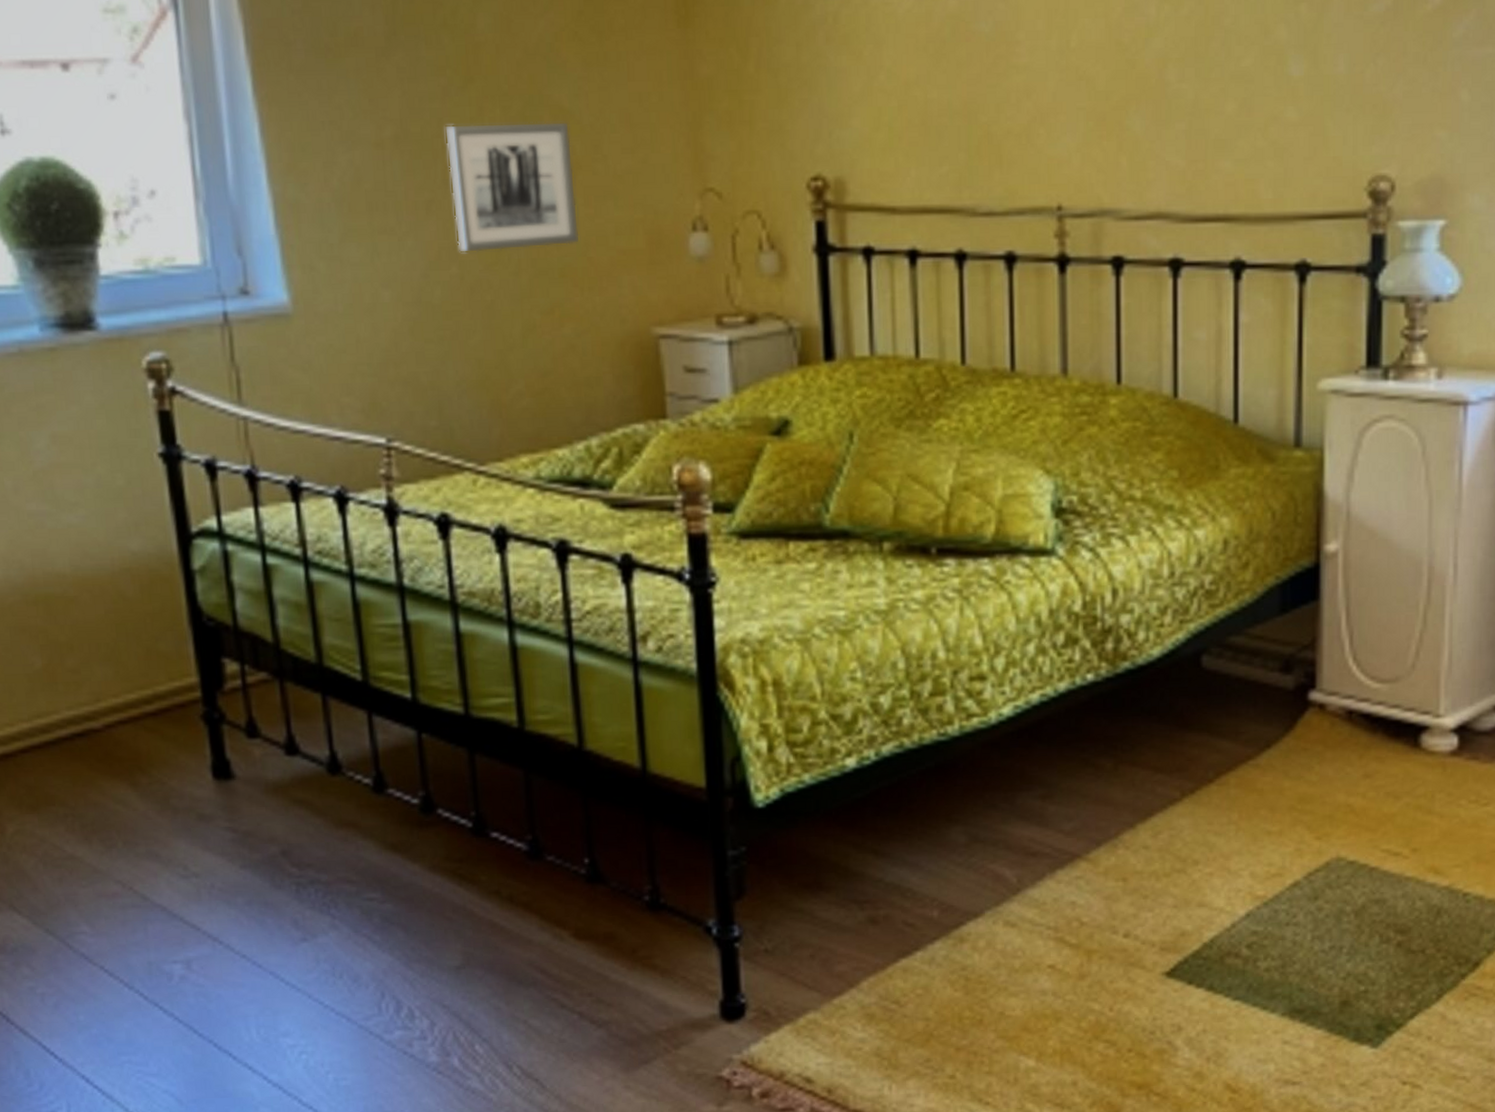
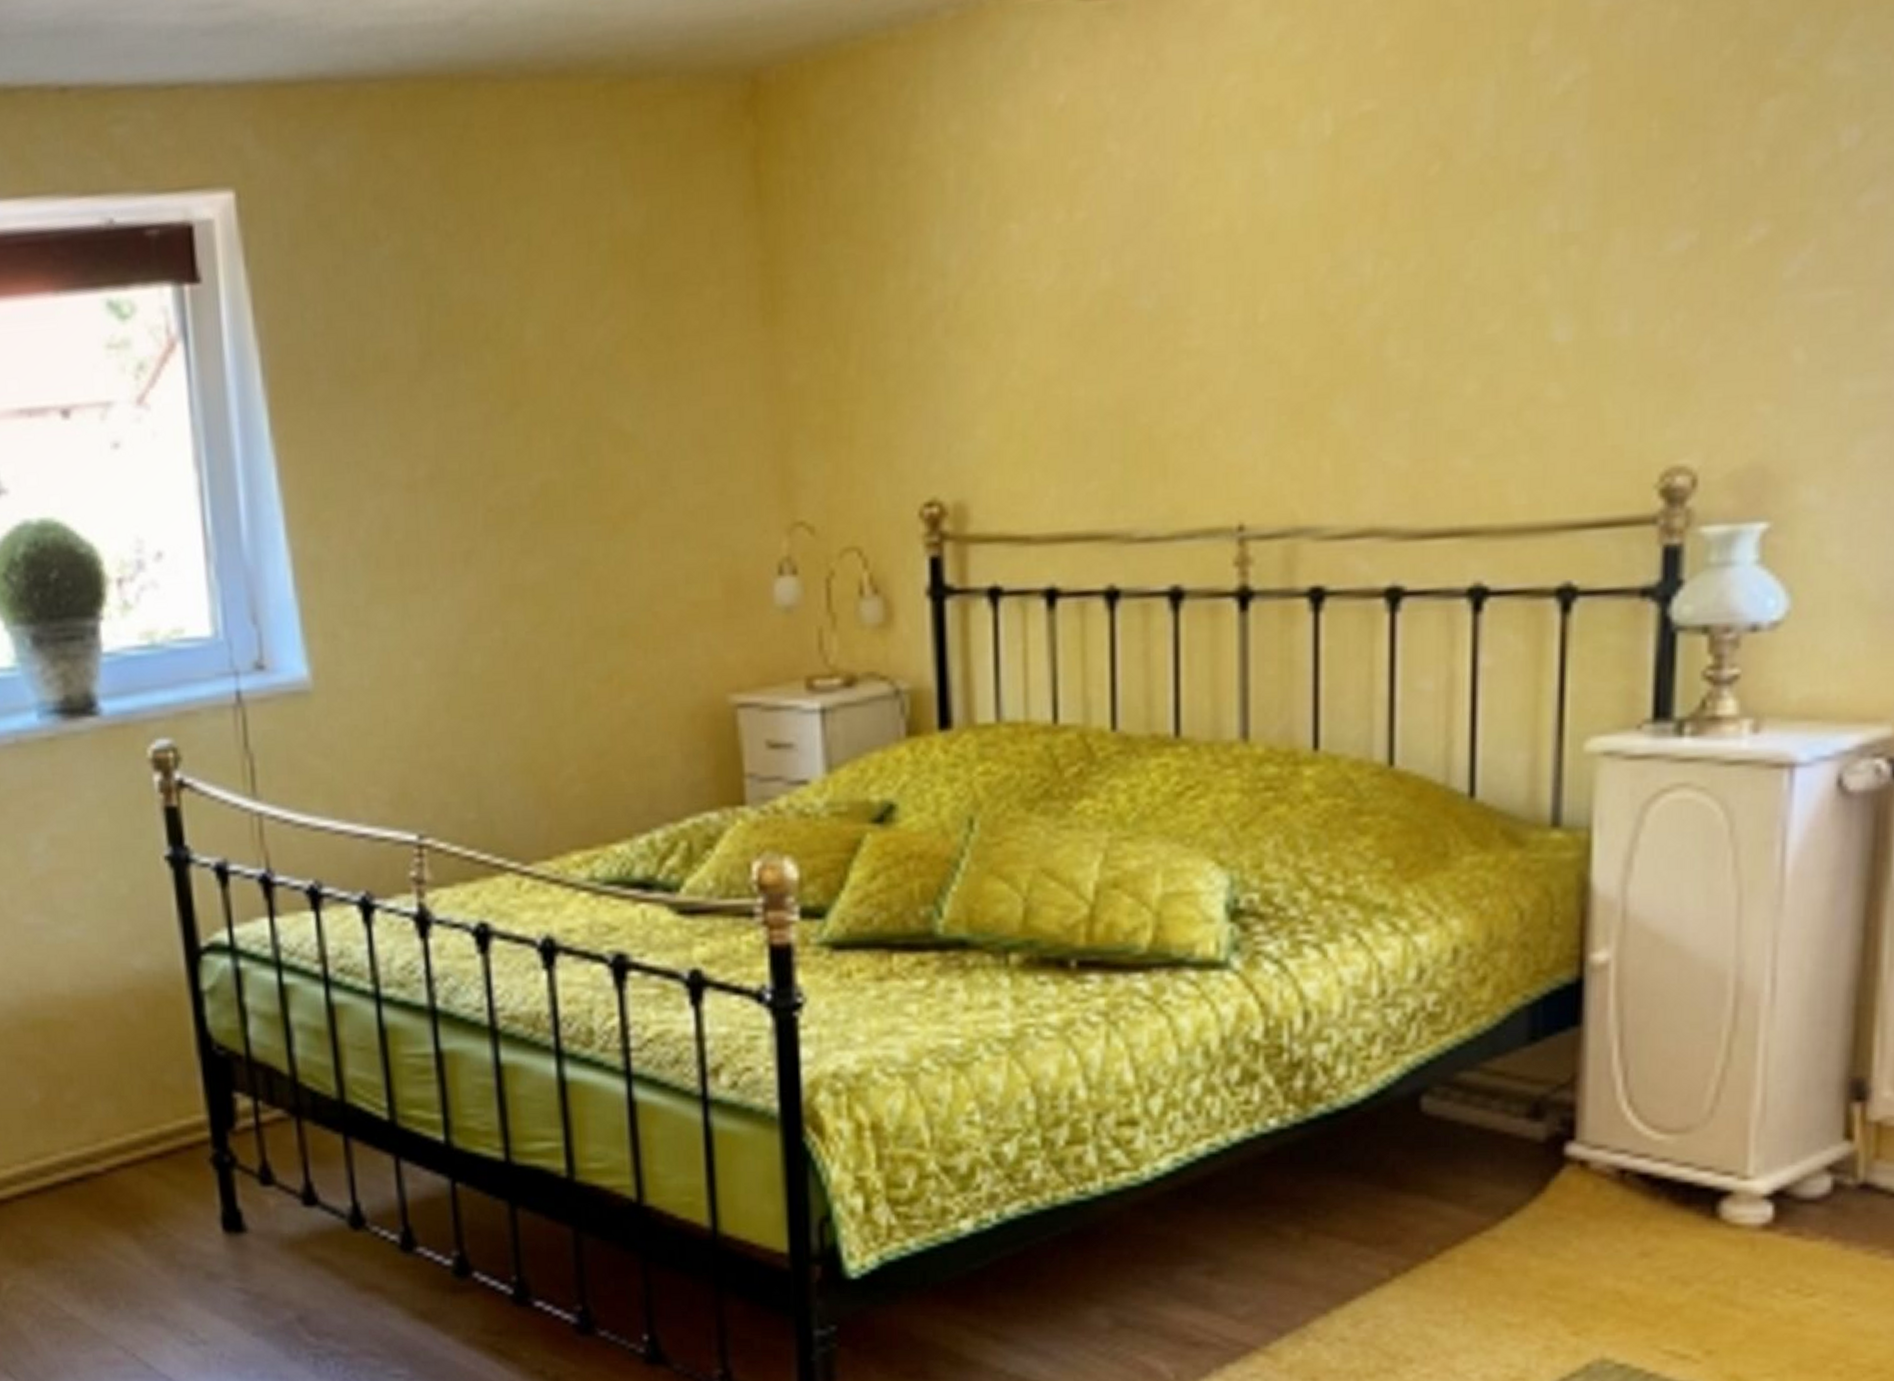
wall art: present [444,121,579,254] -> none [486,448,643,613]

